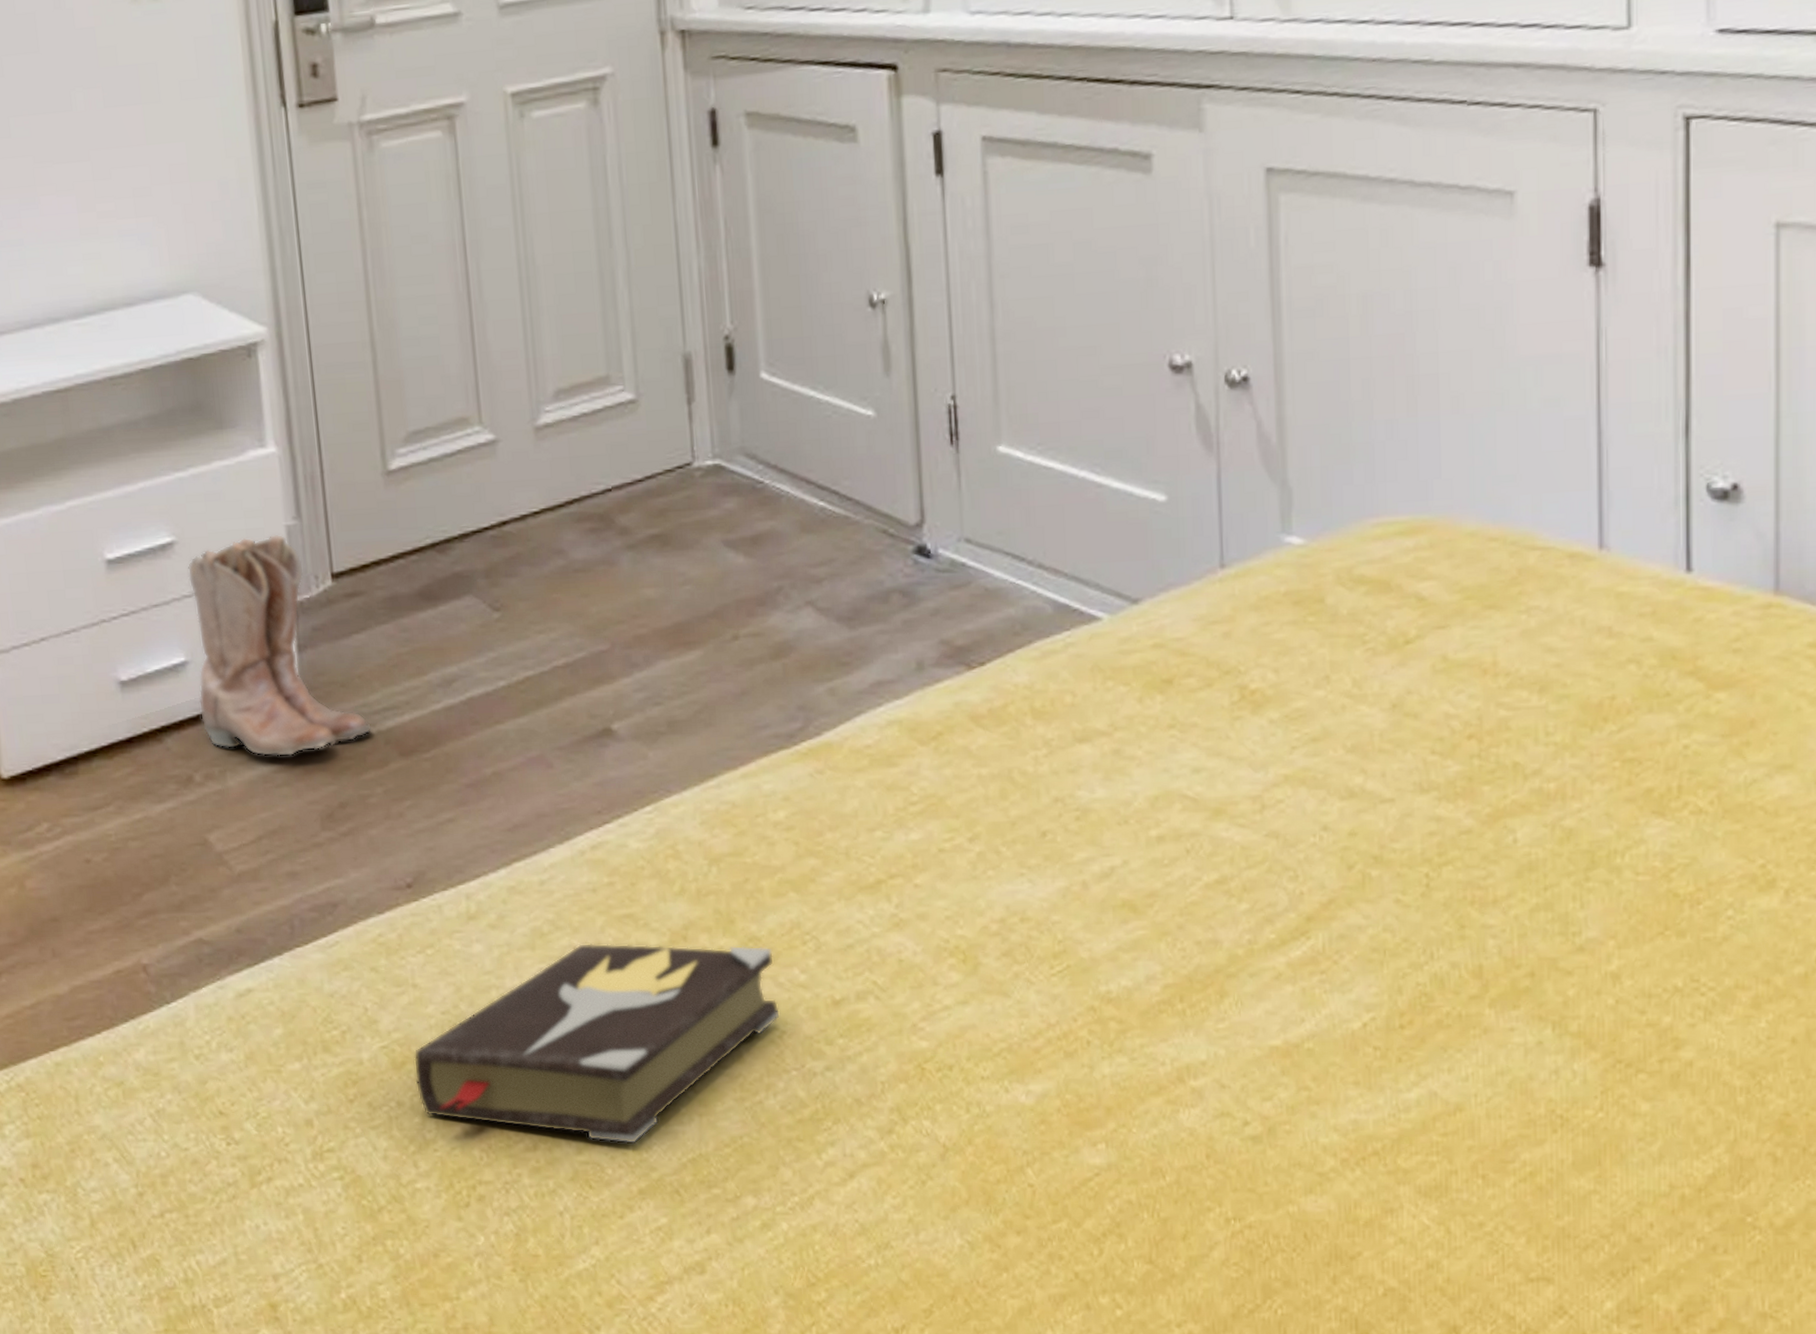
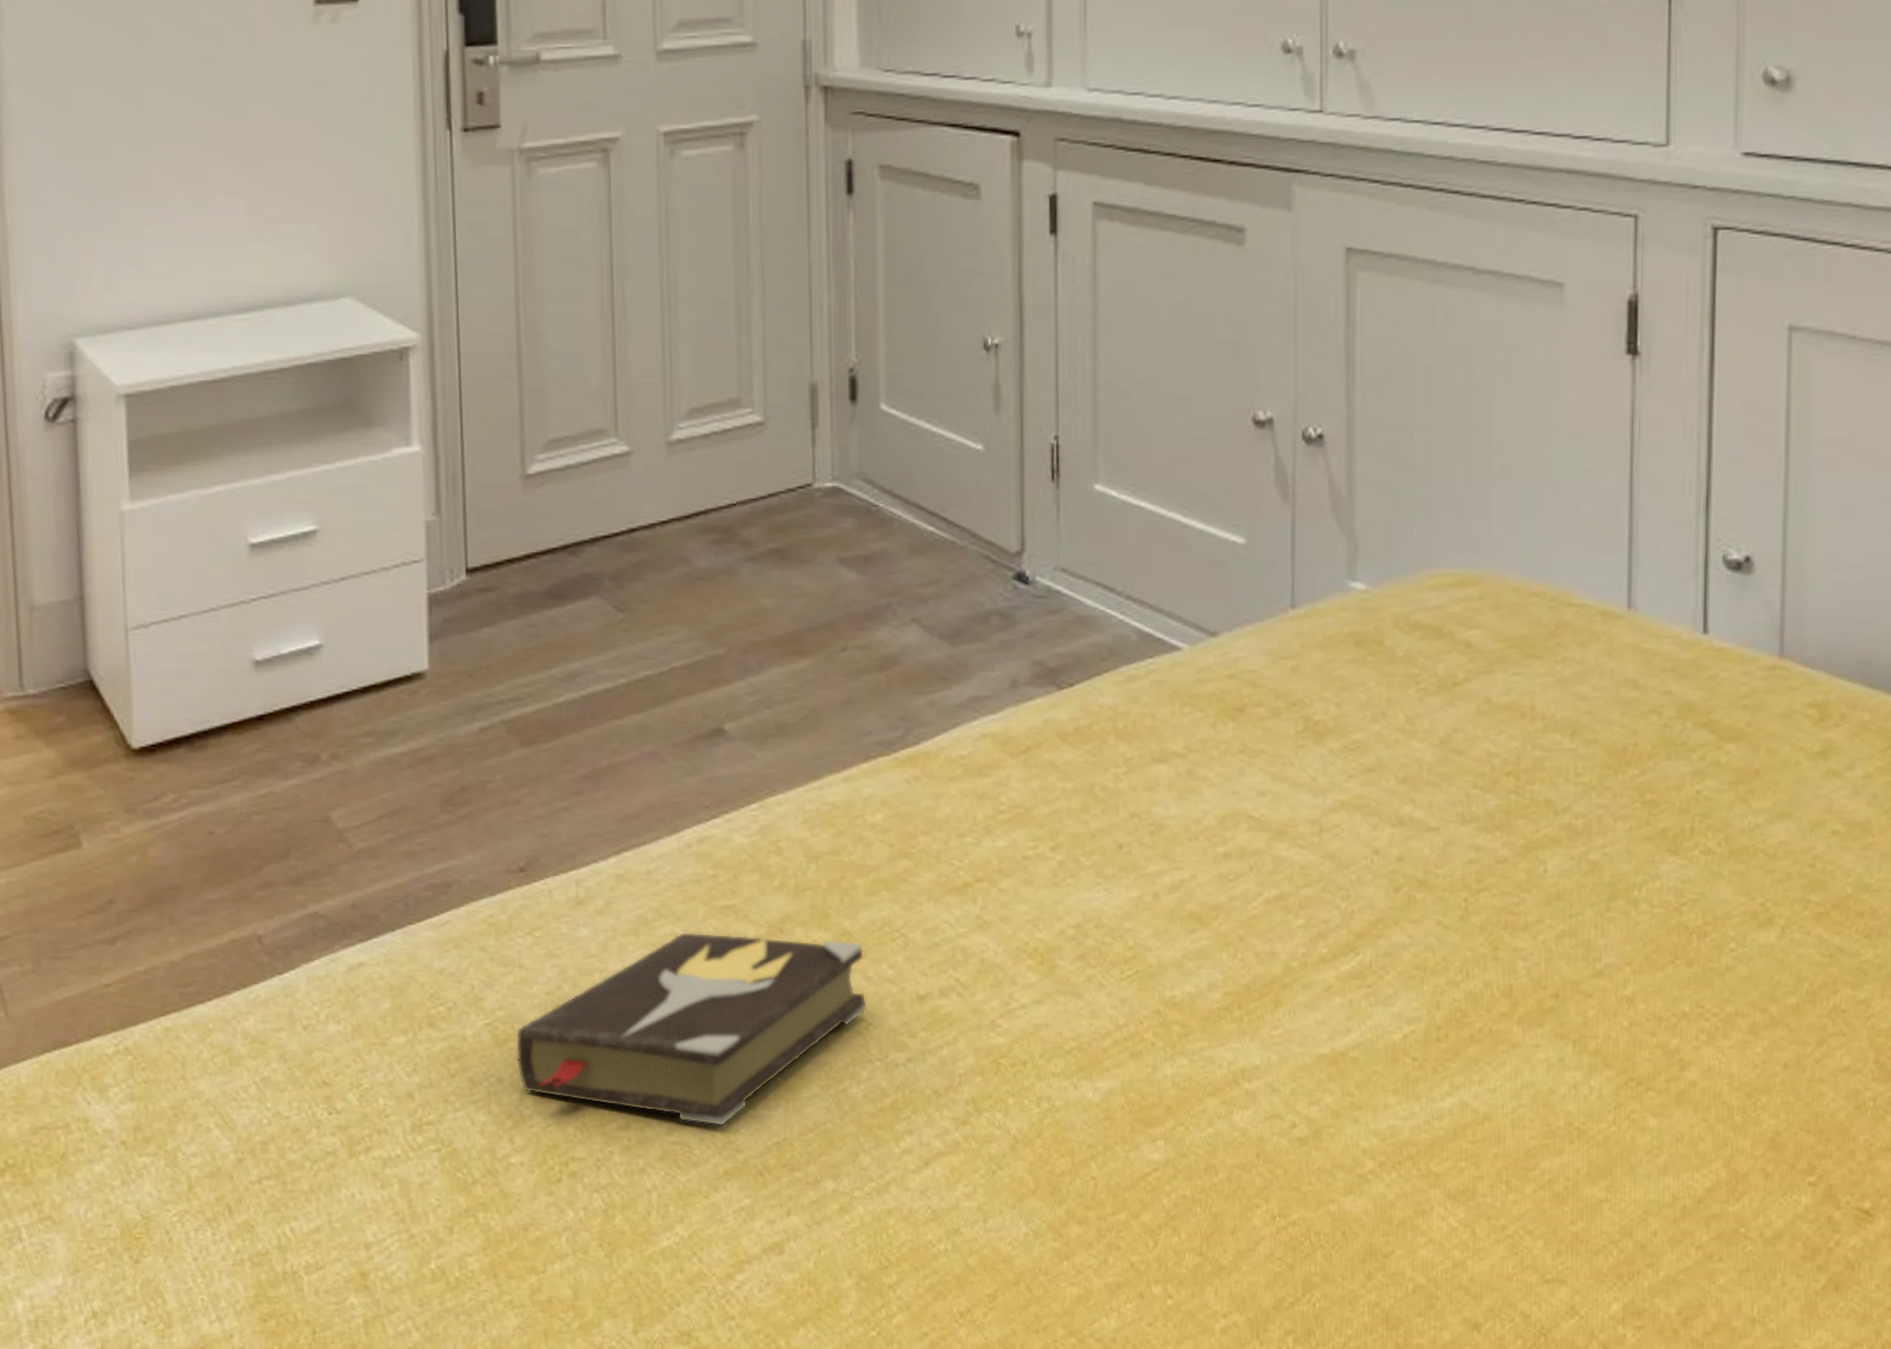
boots: present [187,534,373,757] -> none [327,528,496,741]

